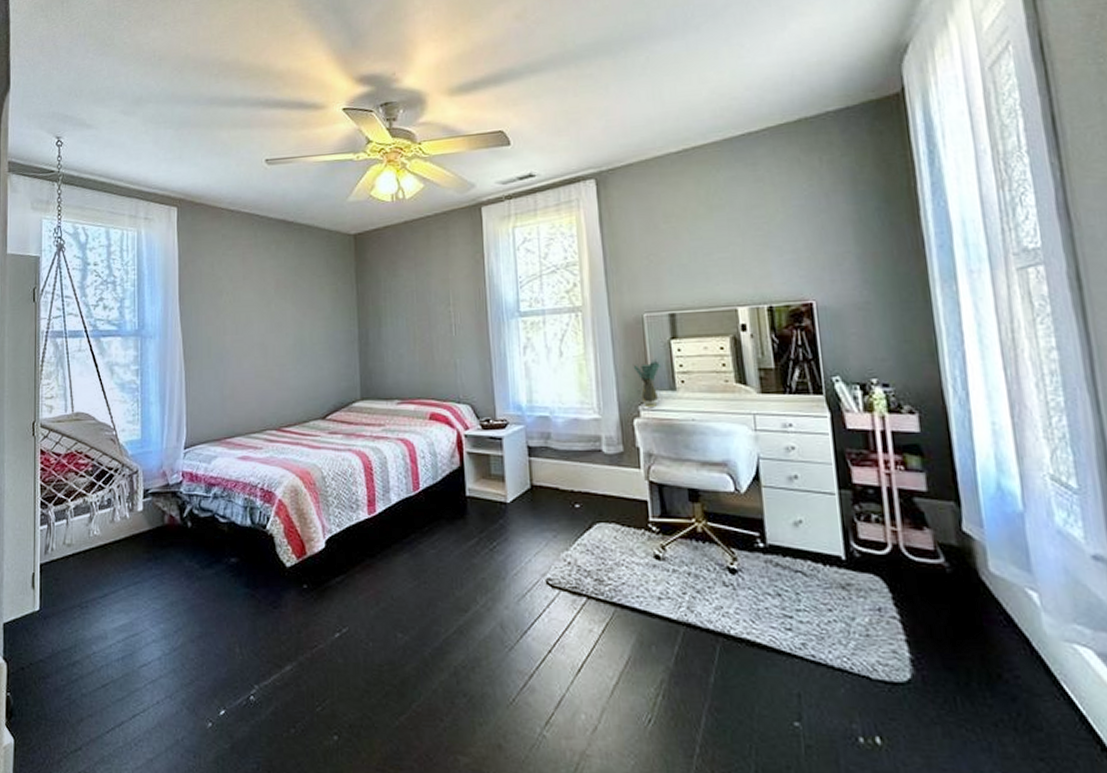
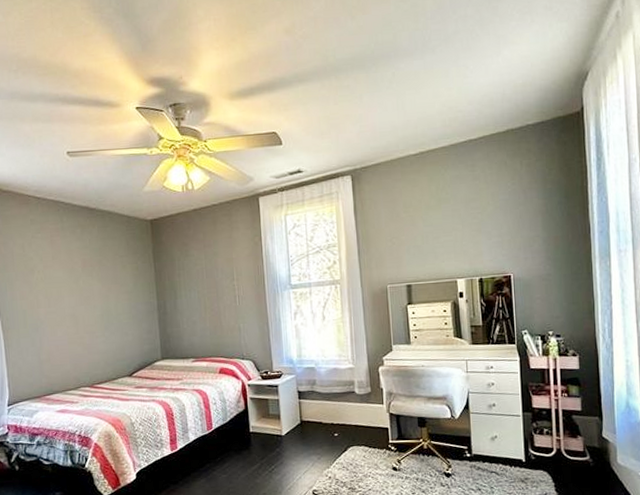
vase: present [633,358,662,408] -> none [379,320,400,358]

